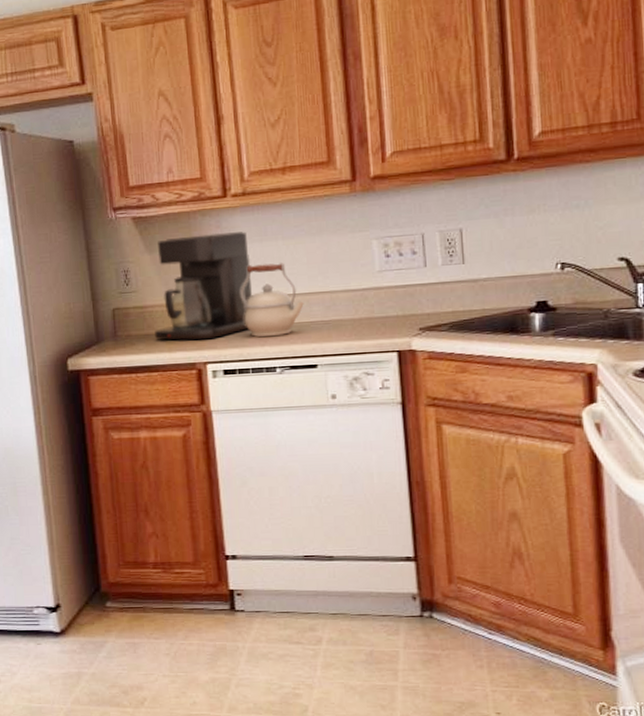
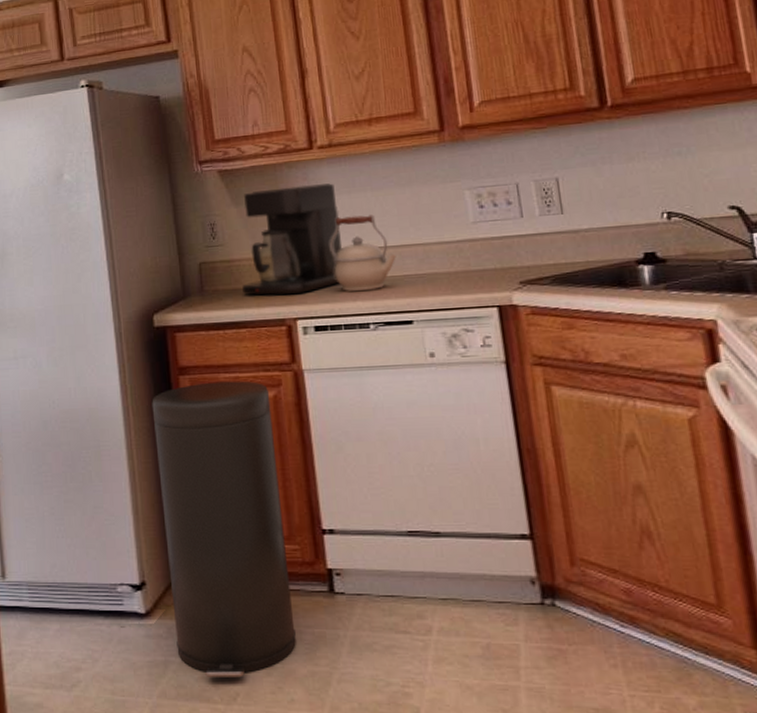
pedal bin: none [66,421,199,685] -> present [152,381,296,678]

